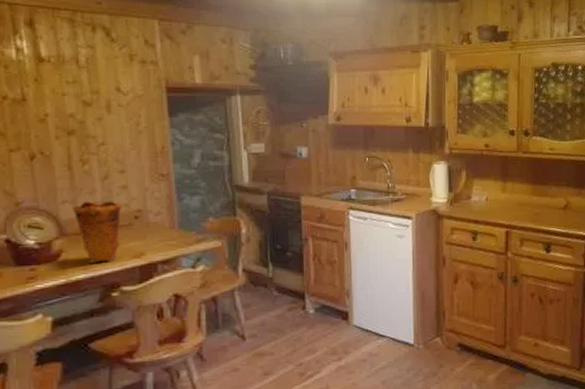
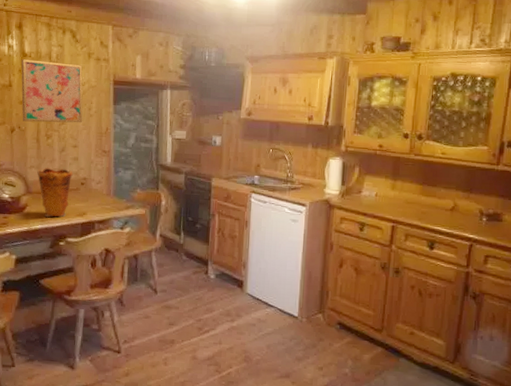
wall art: none [36,65,129,145] -> present [21,59,83,123]

